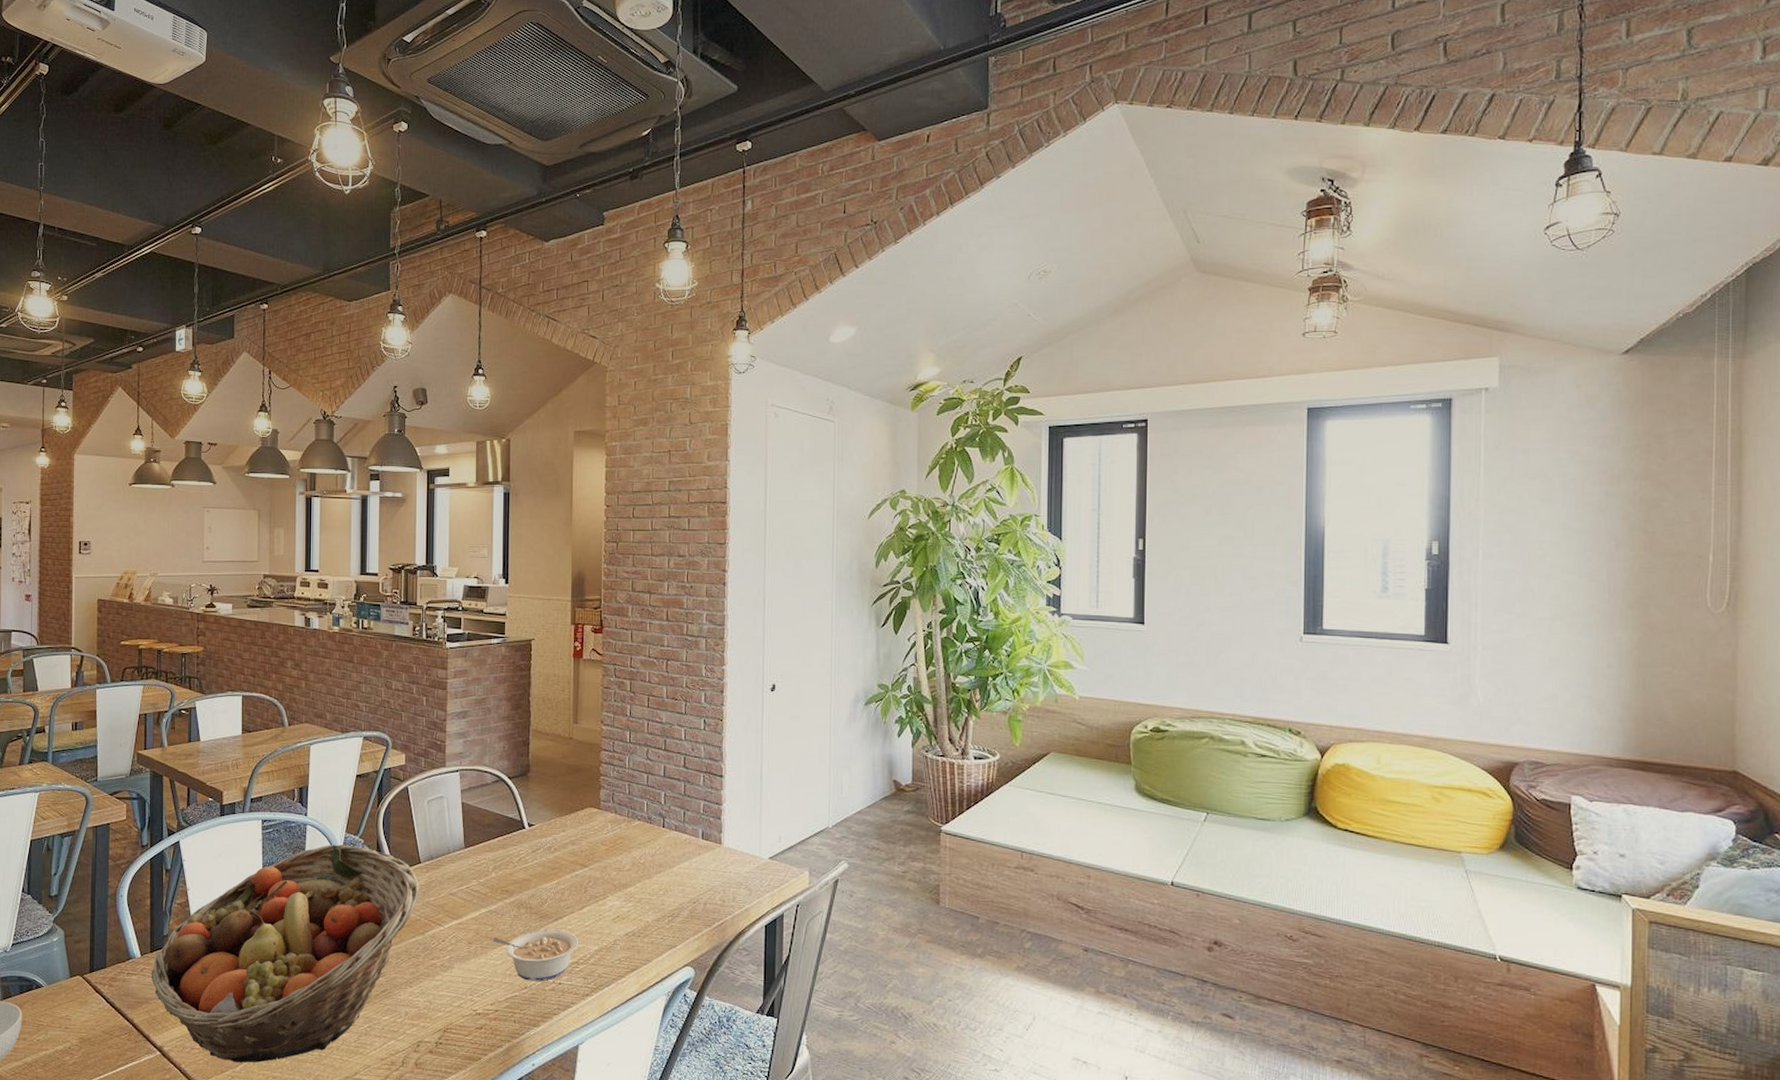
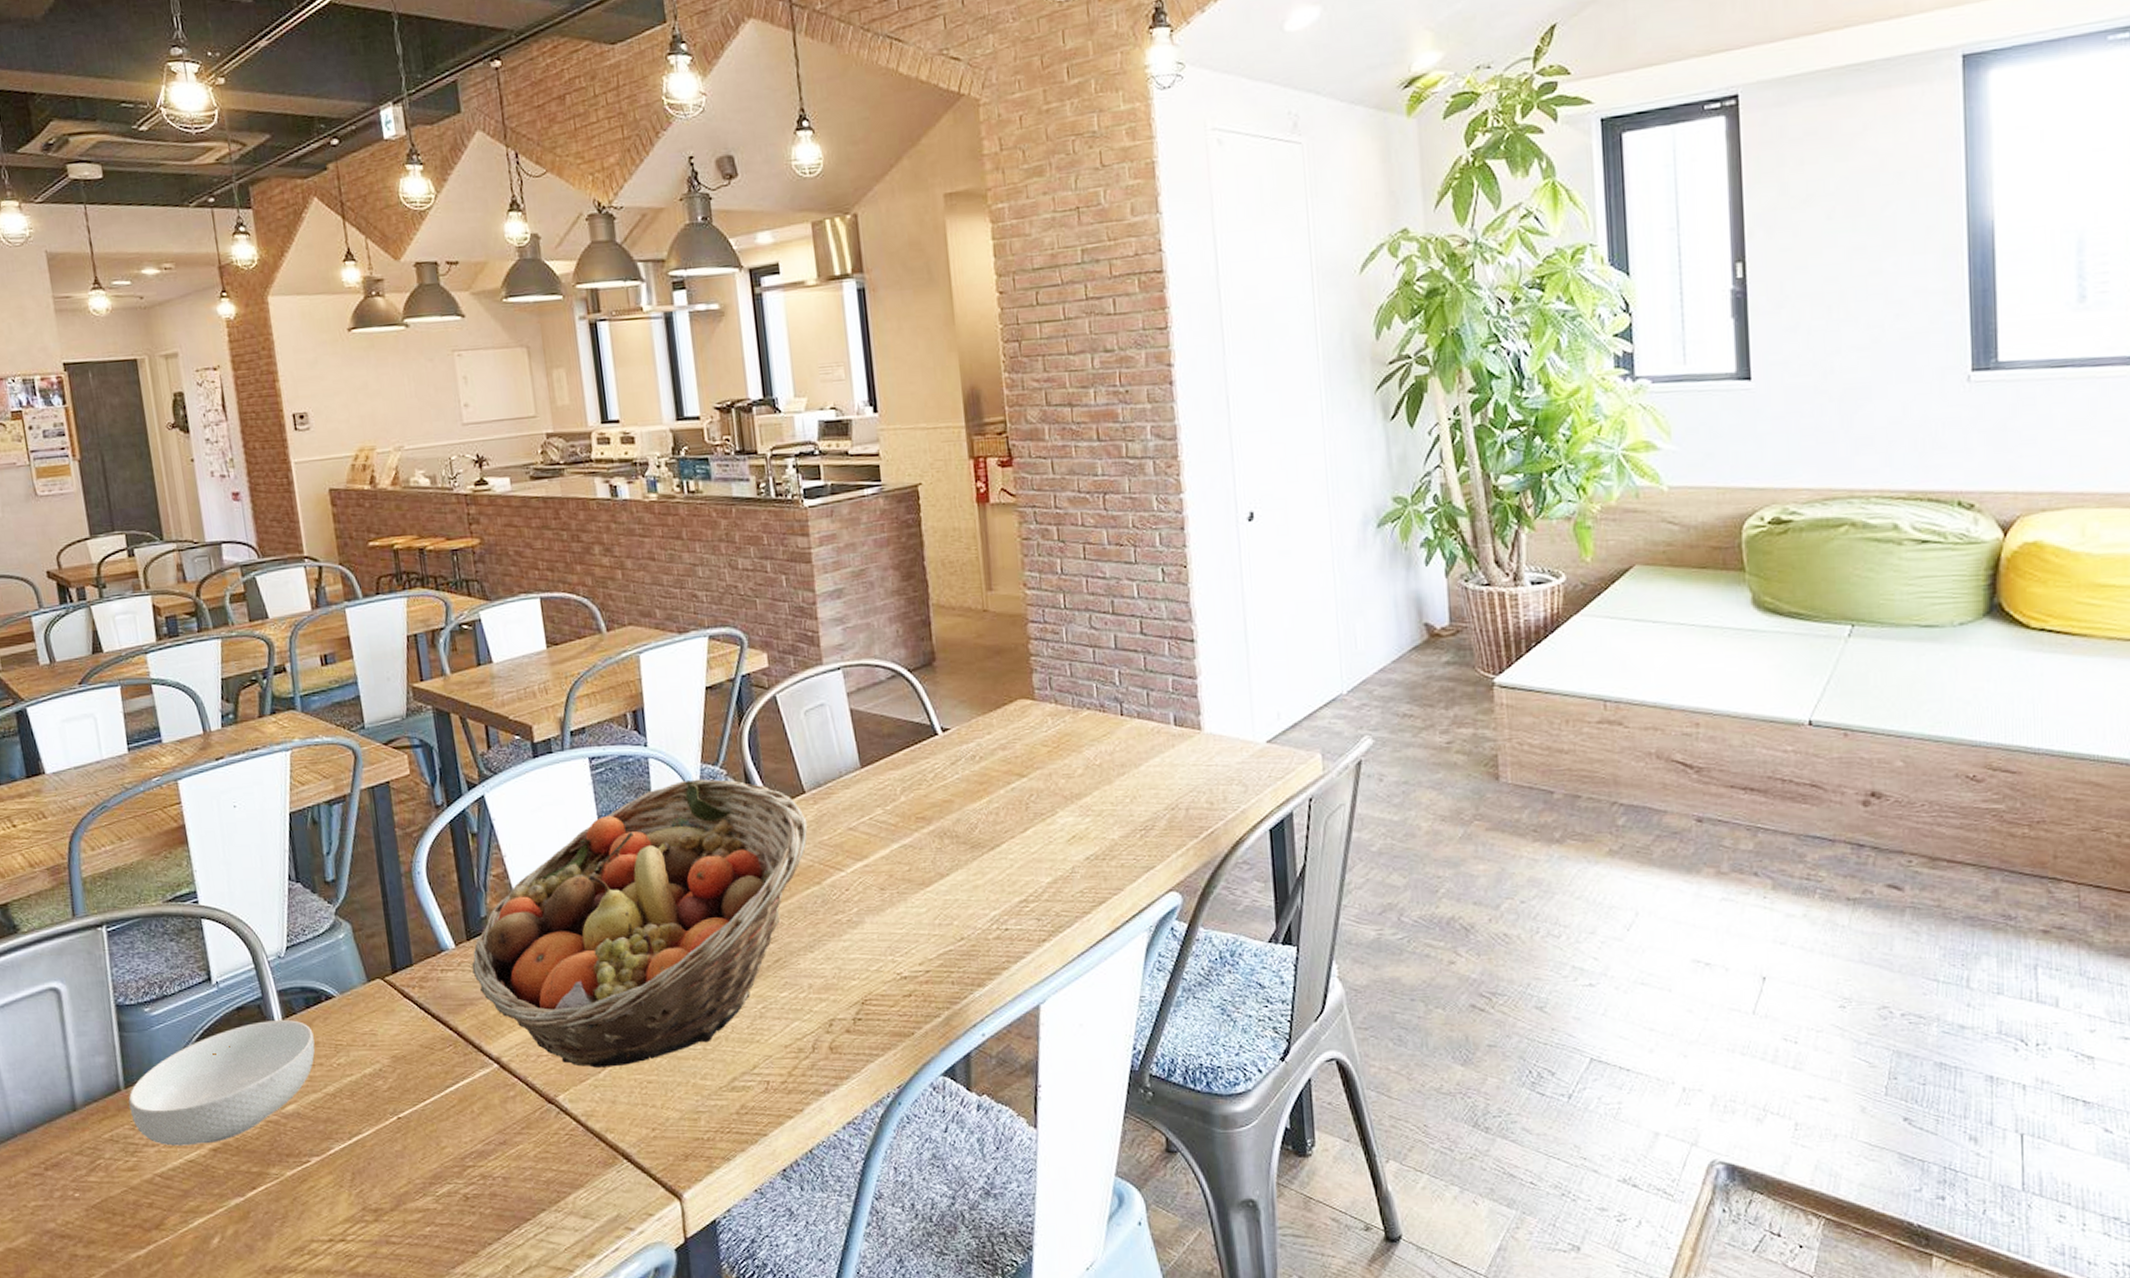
legume: present [493,929,578,982] -> none [911,860,1025,930]

